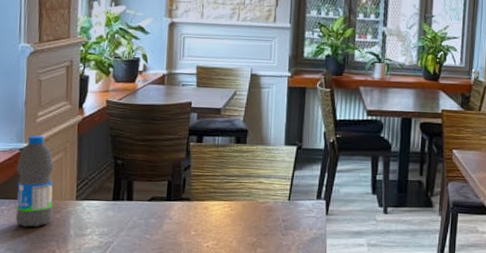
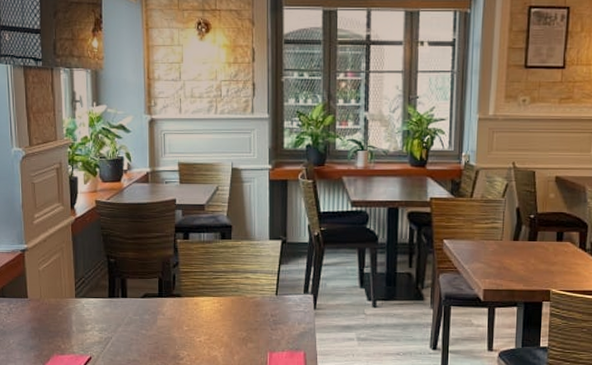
water bottle: present [15,135,54,227] -> none [20,236,56,324]

